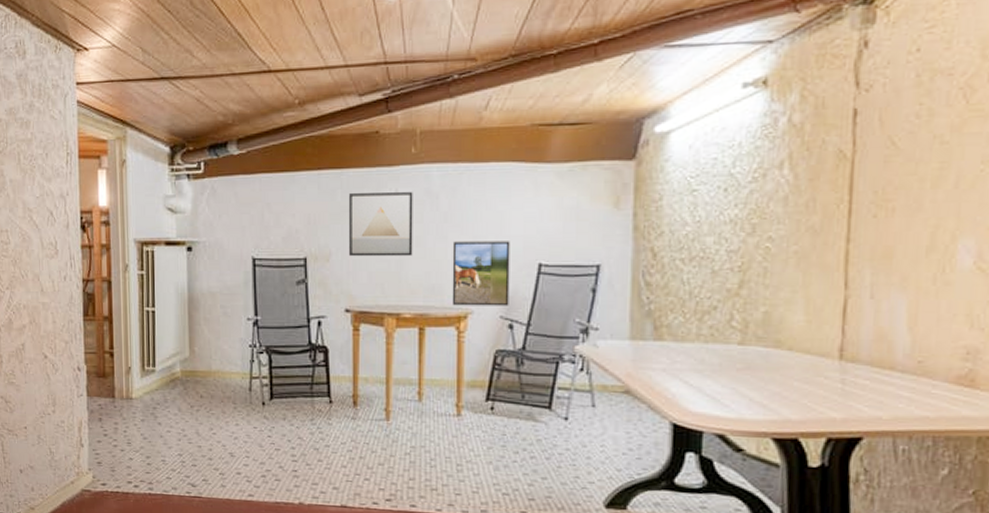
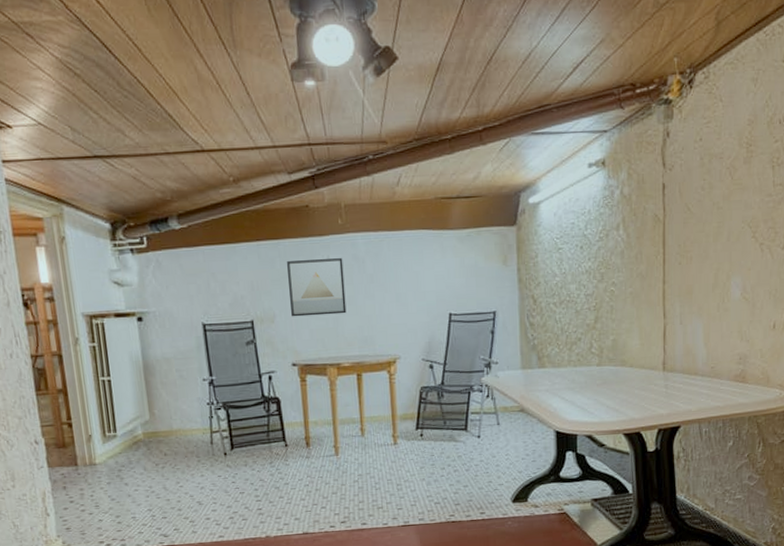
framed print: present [452,241,510,306] -> none [379,296,429,353]

